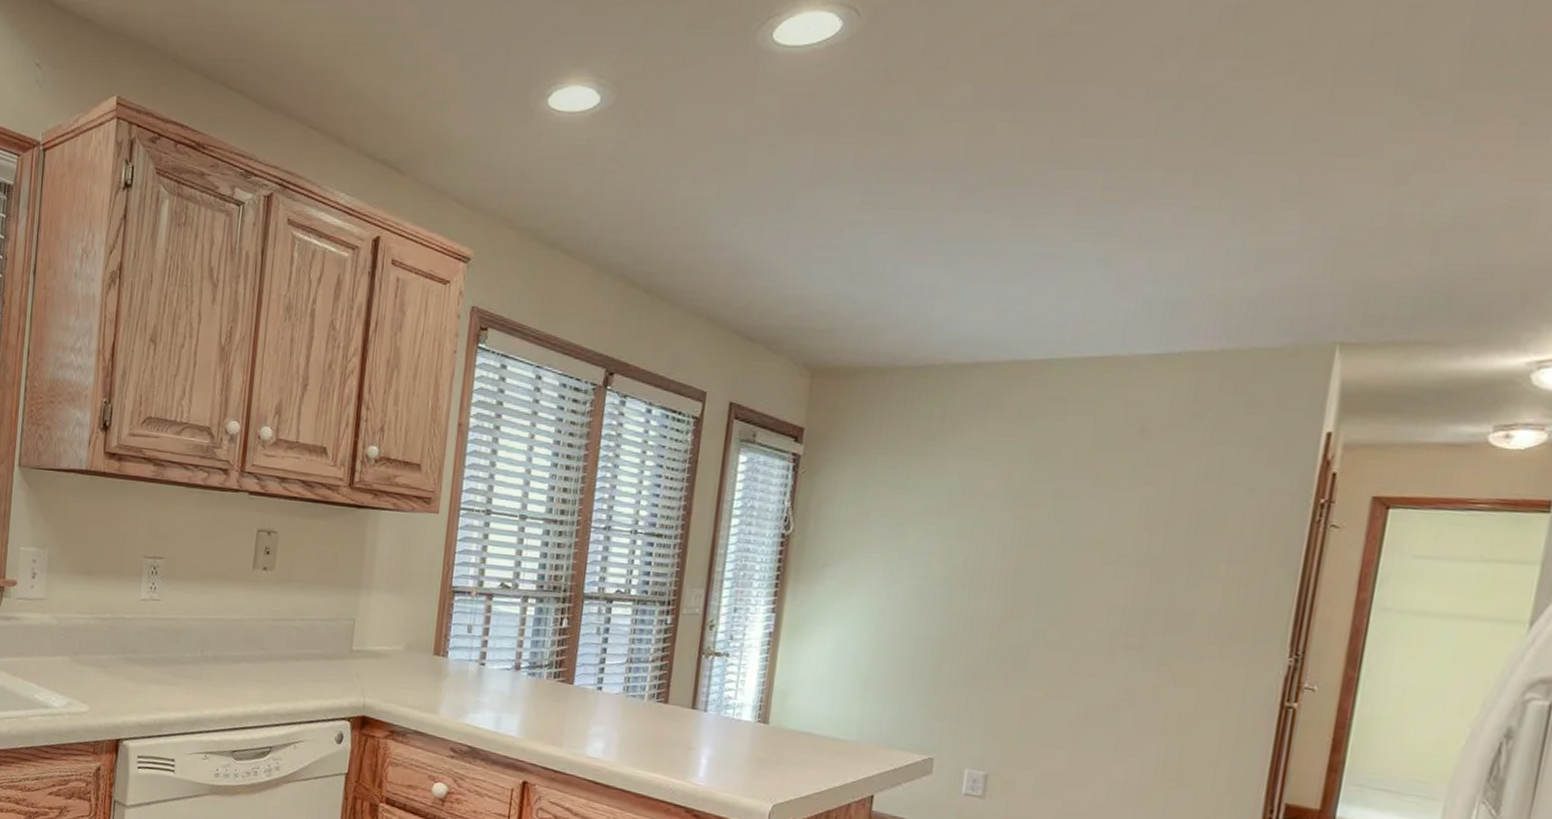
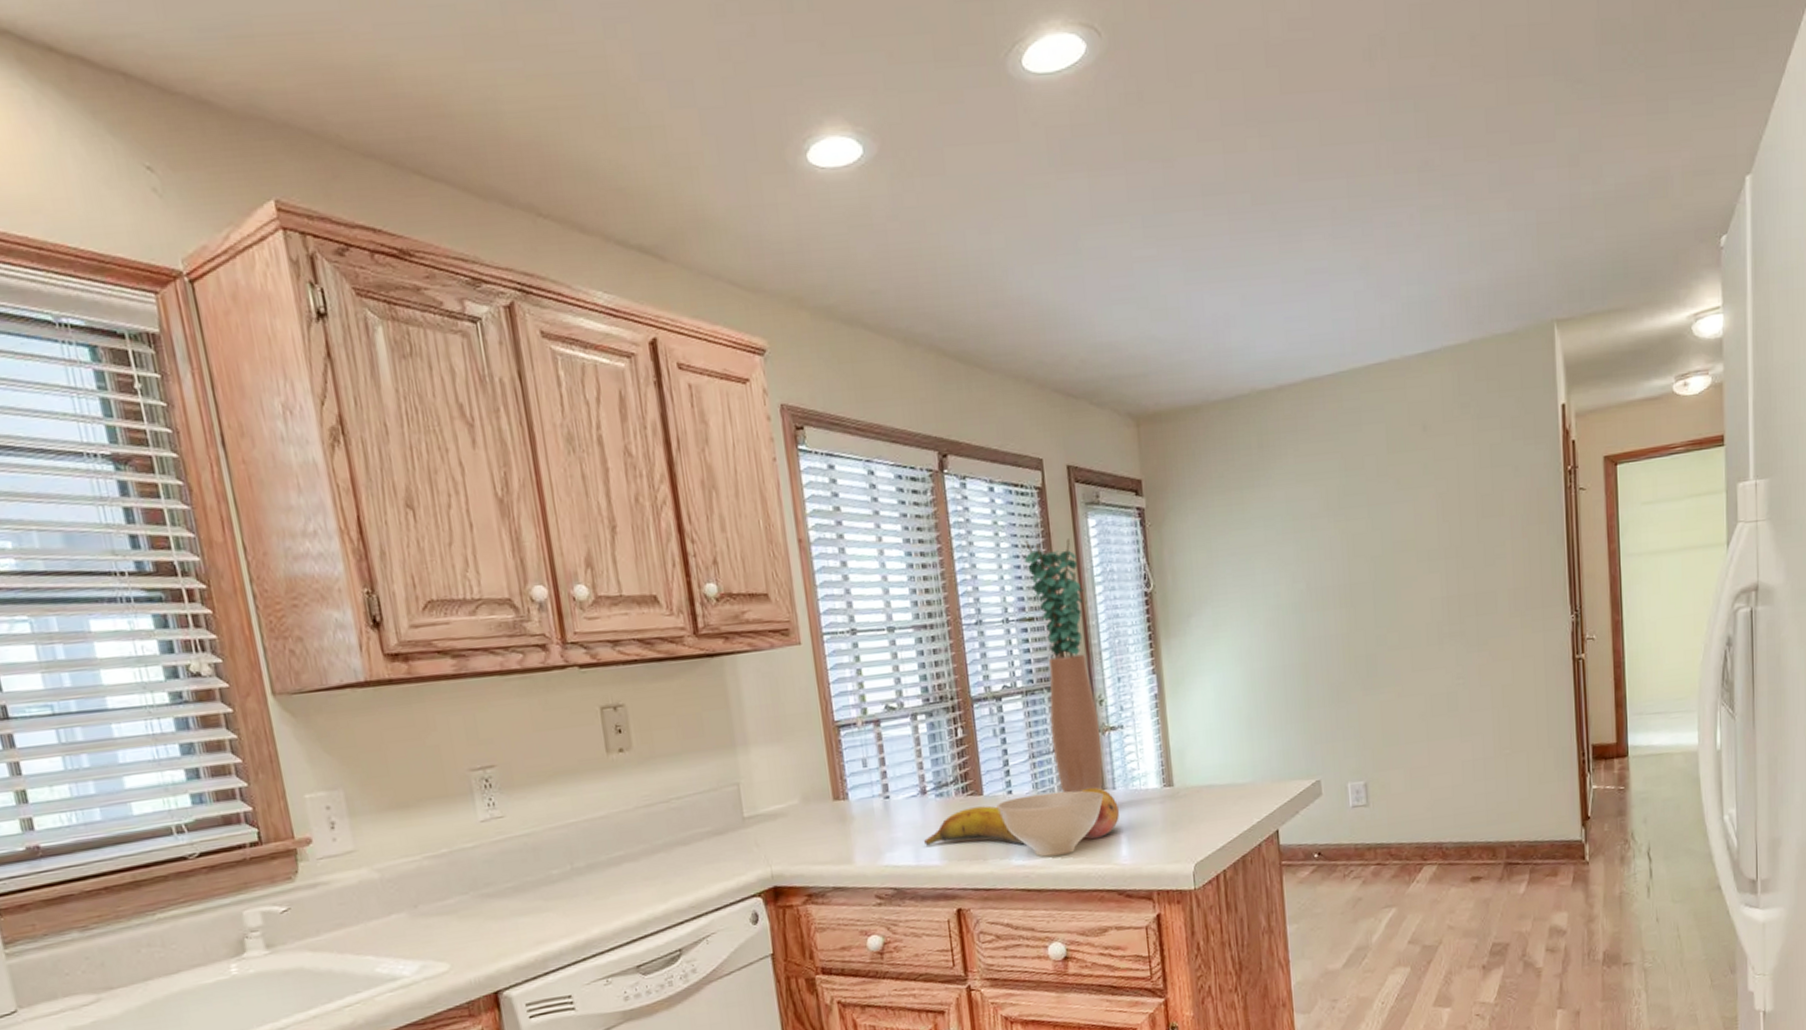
fruit: none [507,692,605,740] -> present [924,805,1027,846]
bowl: none [583,694,693,760] -> present [997,790,1104,857]
vase: none [651,463,720,709] -> present [1024,538,1103,794]
fruit: none [662,703,706,753] -> present [1081,787,1119,839]

